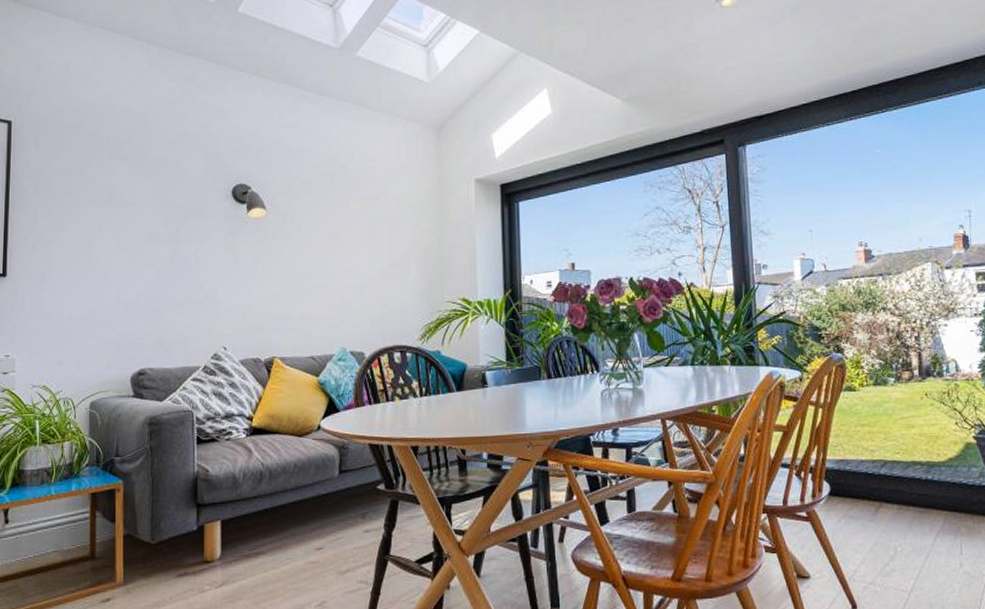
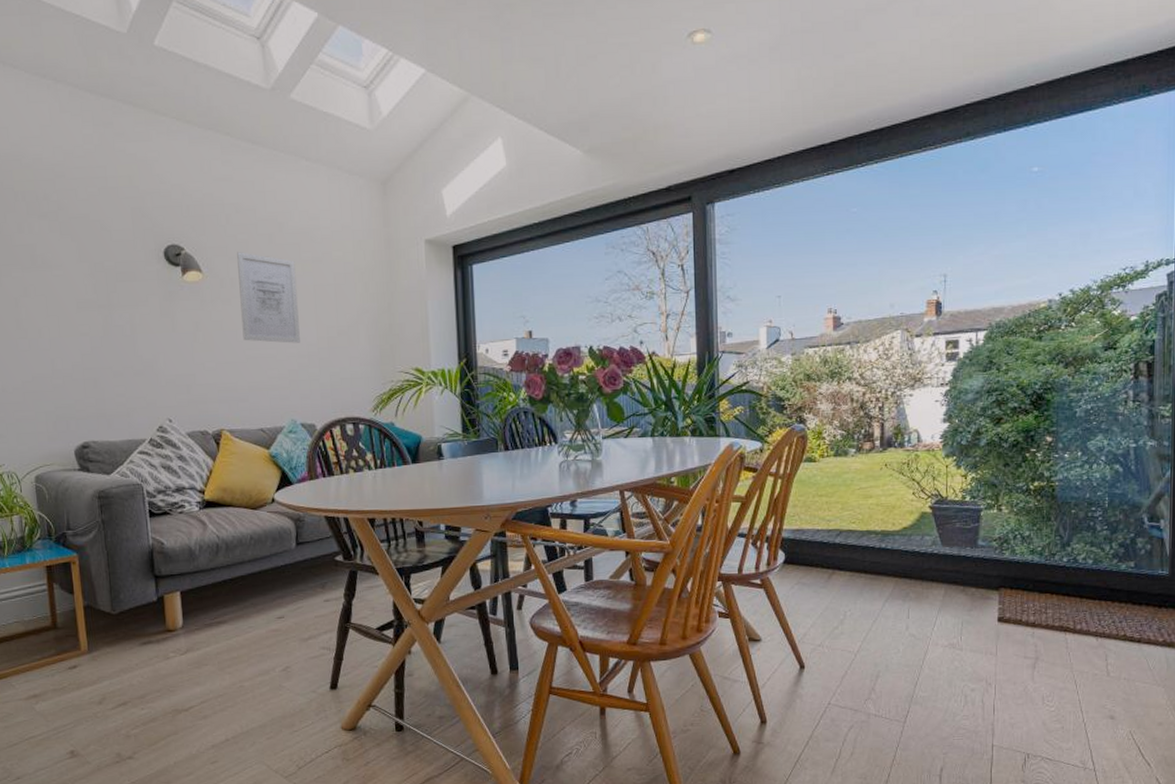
wall art: none [300,190,354,275] -> present [237,252,300,343]

